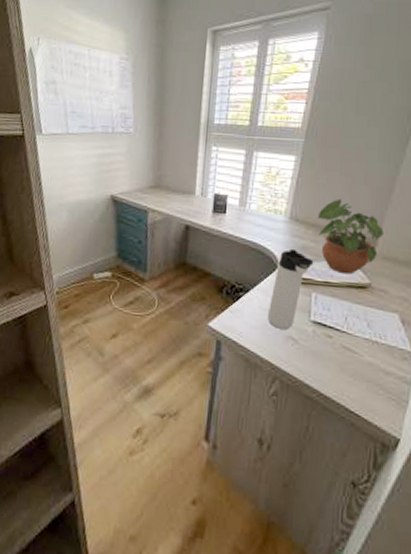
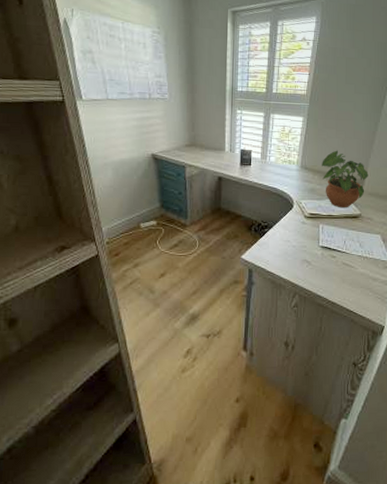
thermos bottle: present [267,248,314,330] -> none [287,191,320,255]

